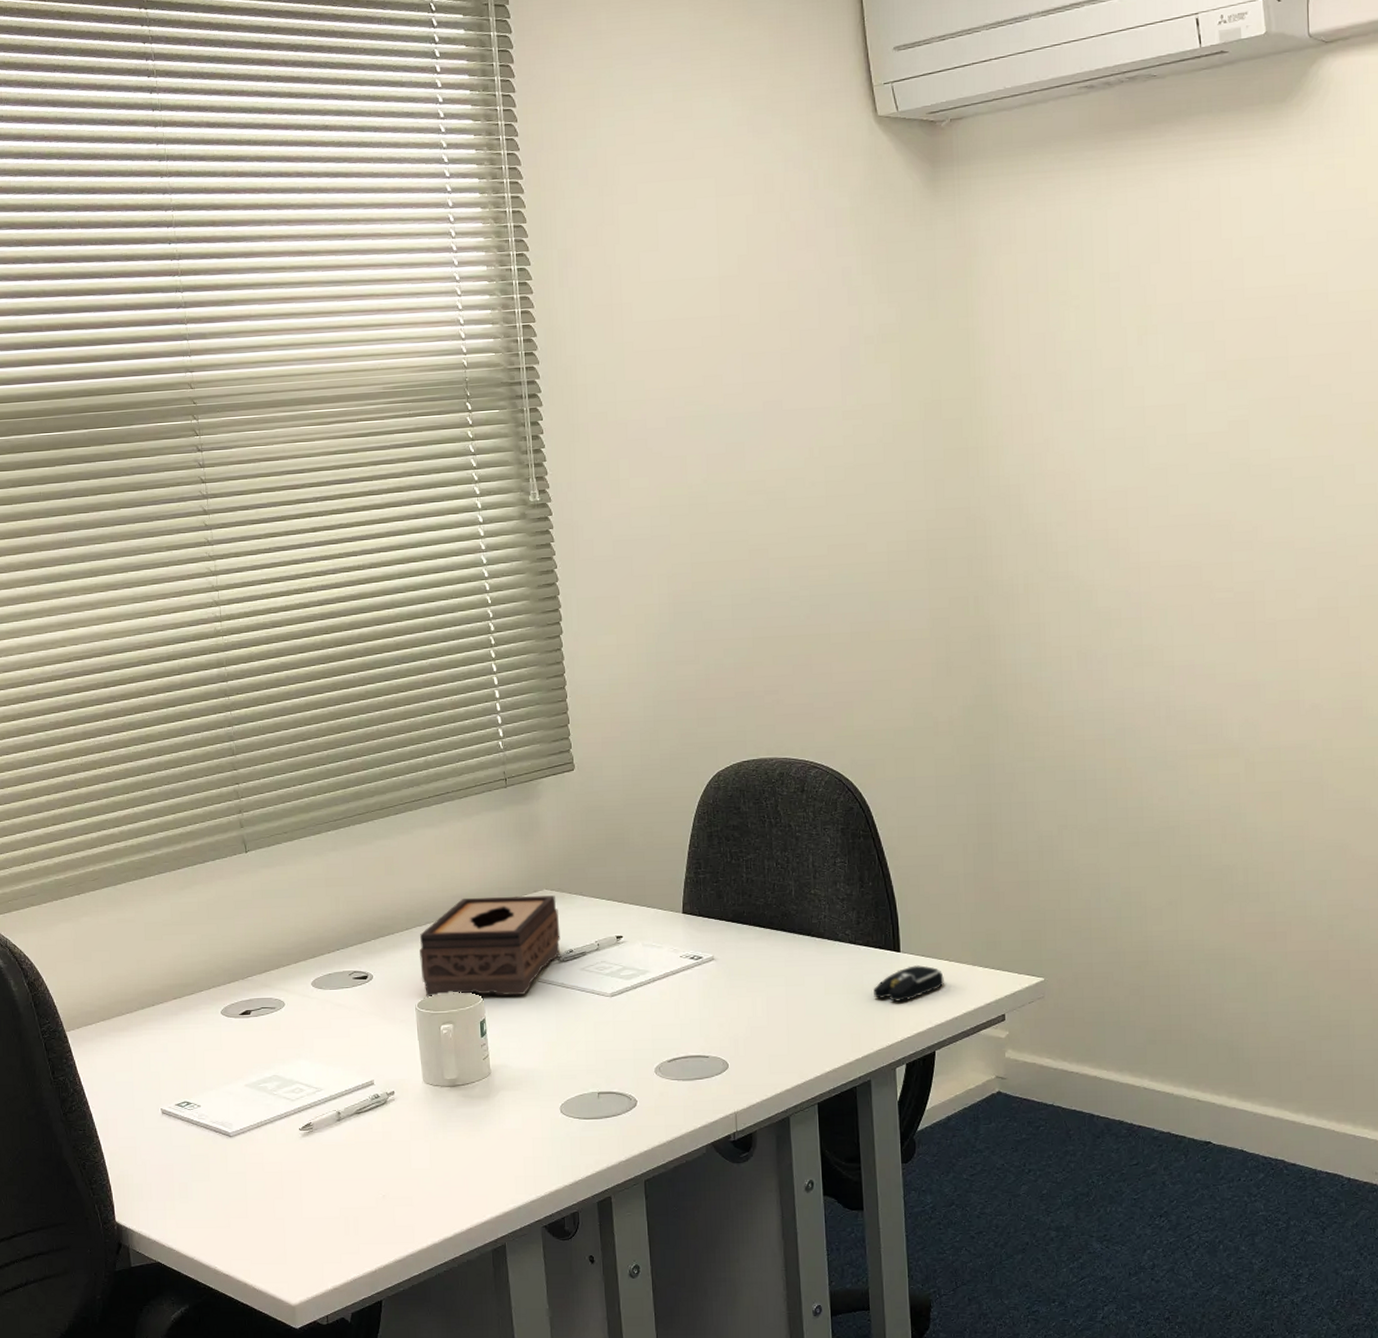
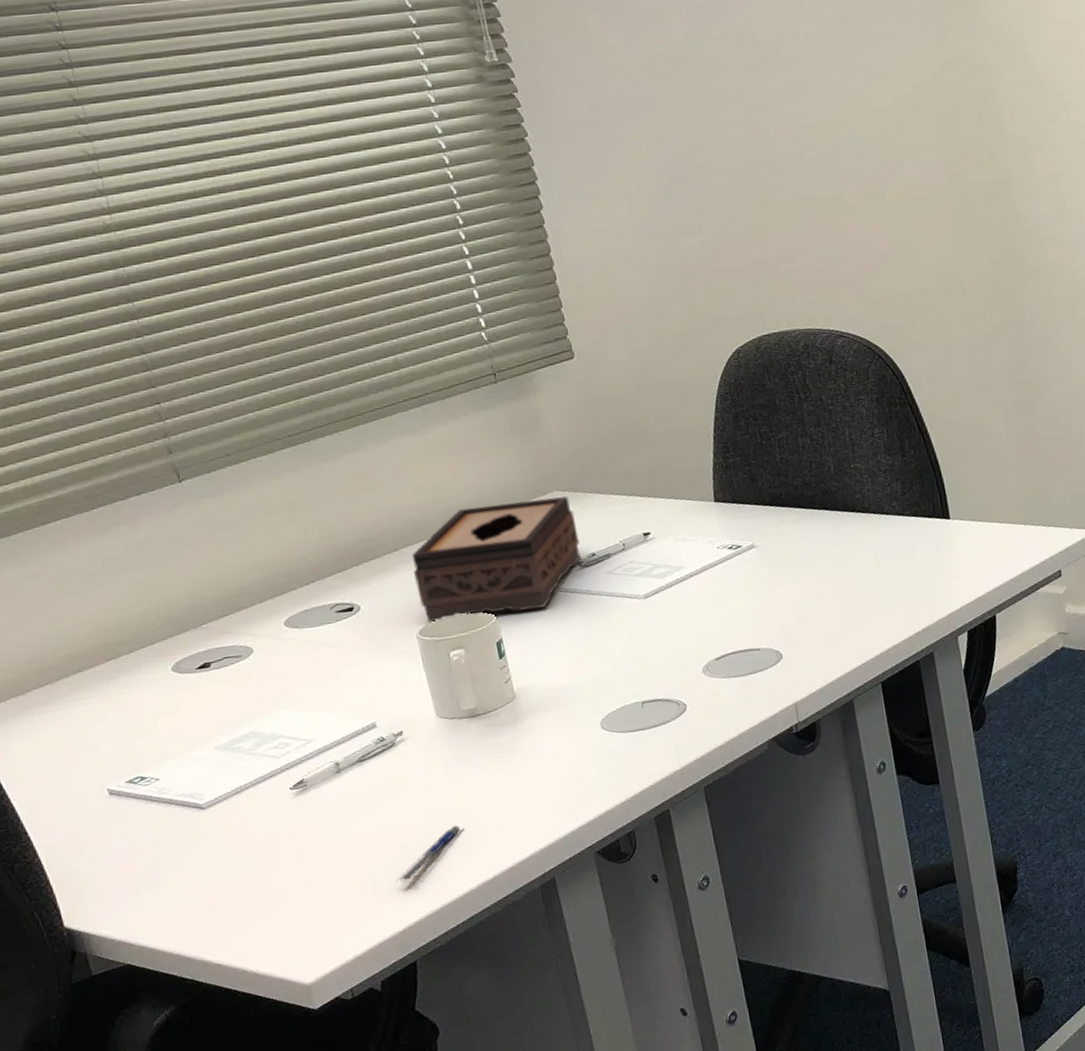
pen: none [374,1182,434,1228] -> present [397,825,464,883]
computer mouse: present [874,965,944,1002] -> none [926,530,998,570]

